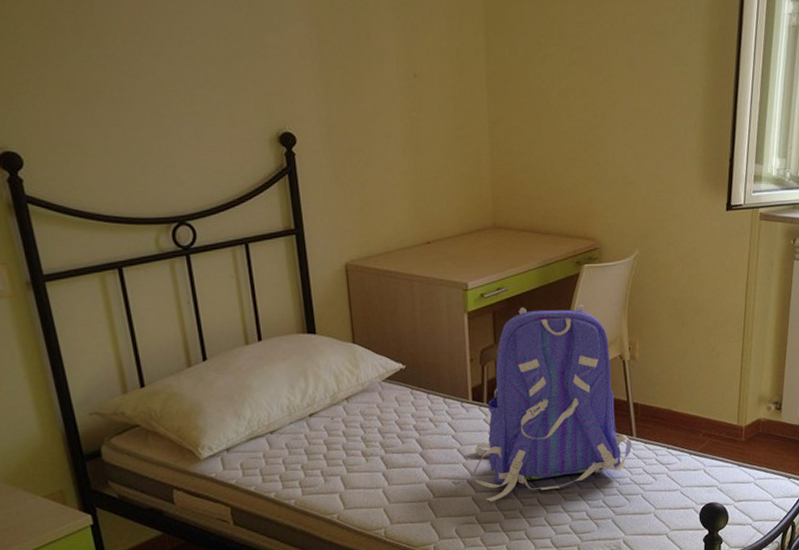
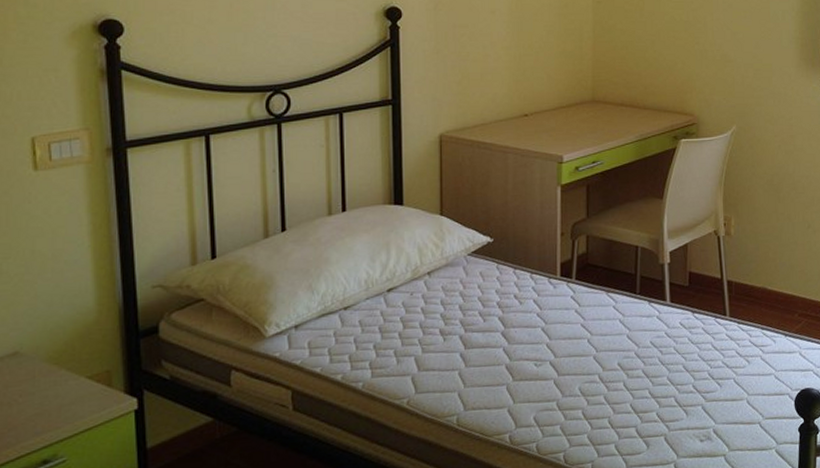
backpack: present [472,304,632,502] -> none [556,178,725,386]

